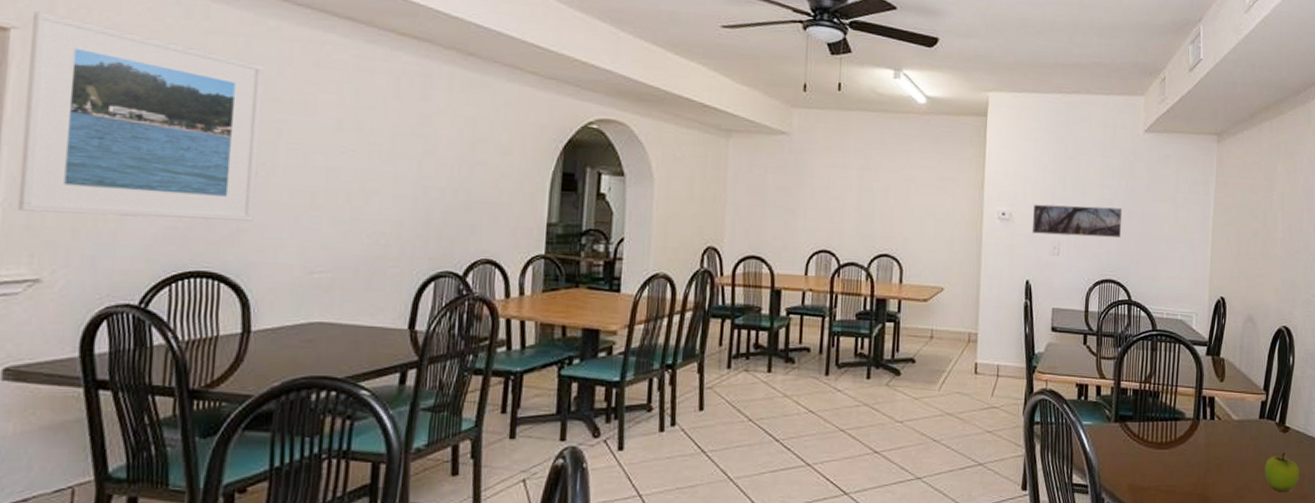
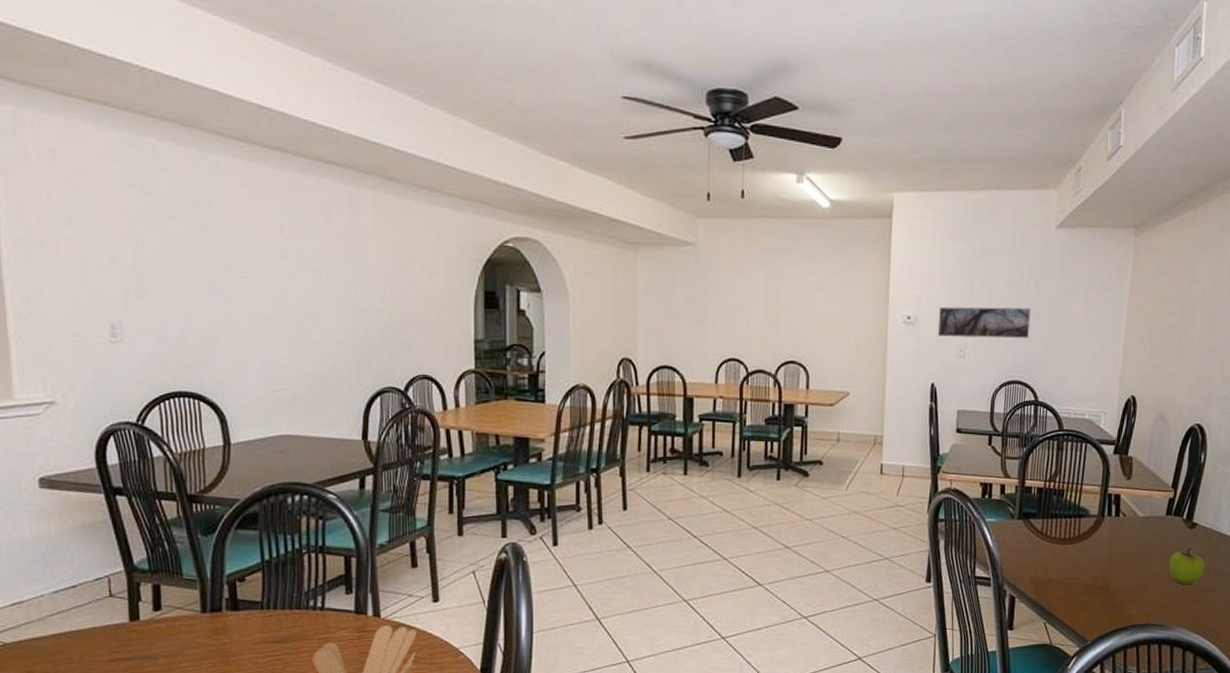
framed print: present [17,11,264,221] -> none [10,158,220,345]

